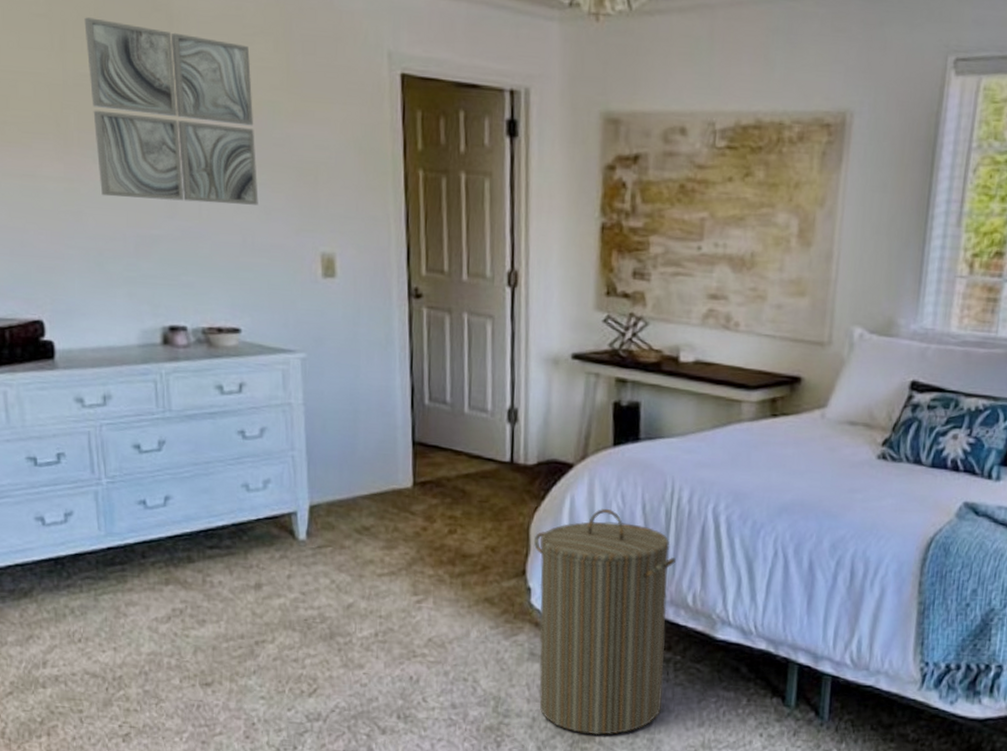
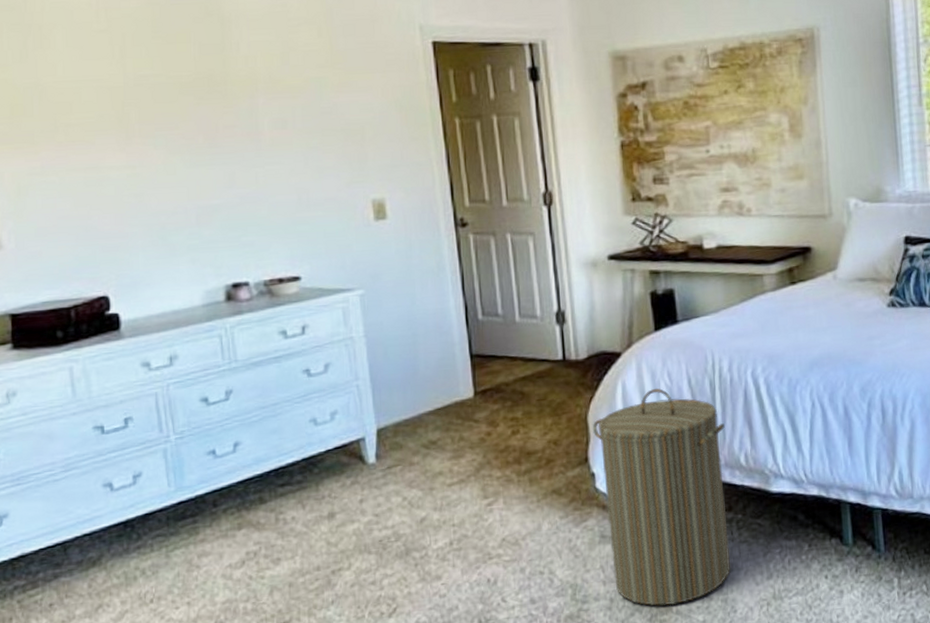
wall art: present [84,17,258,205] -> none [143,28,311,177]

